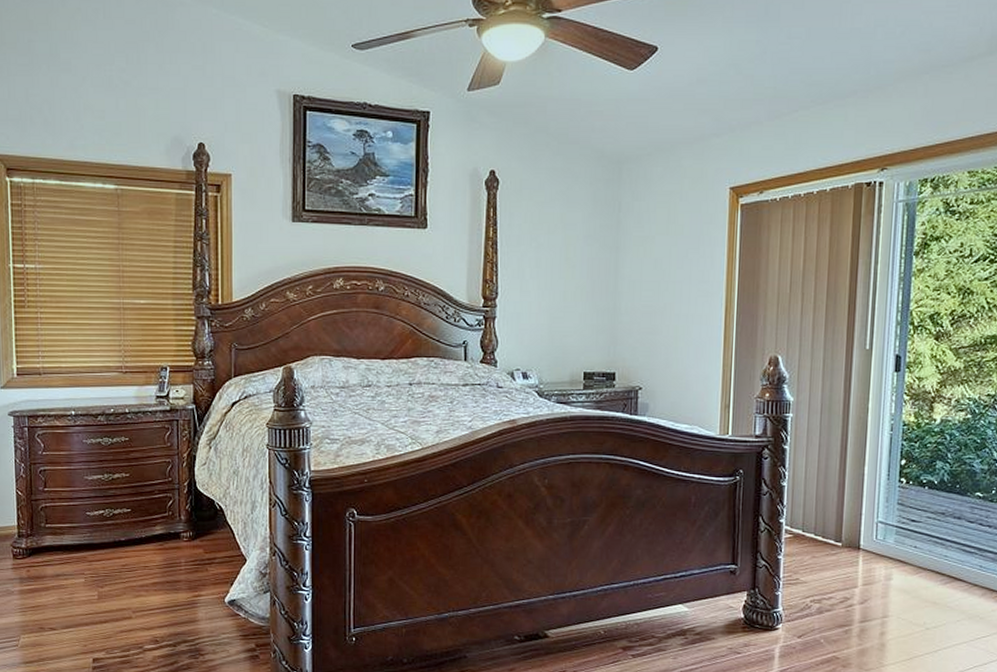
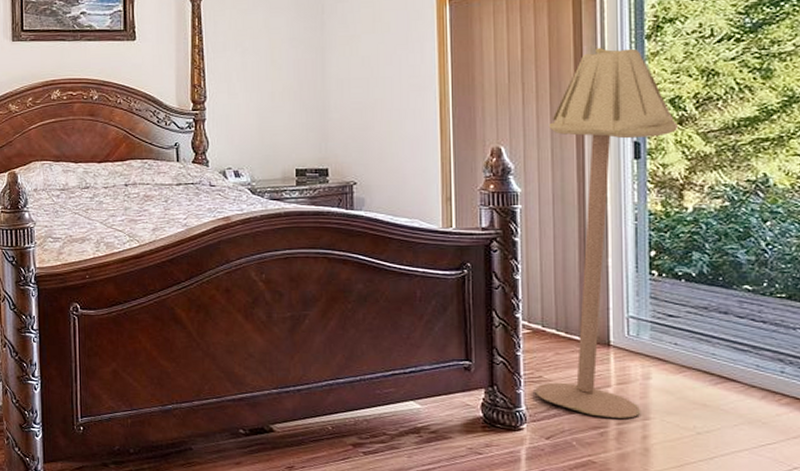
floor lamp: none [792,261,935,617] -> present [535,47,678,418]

